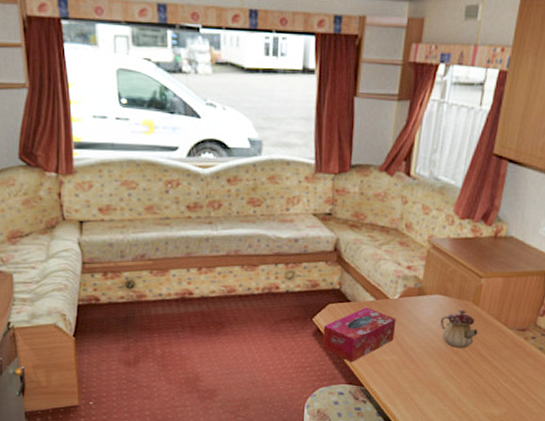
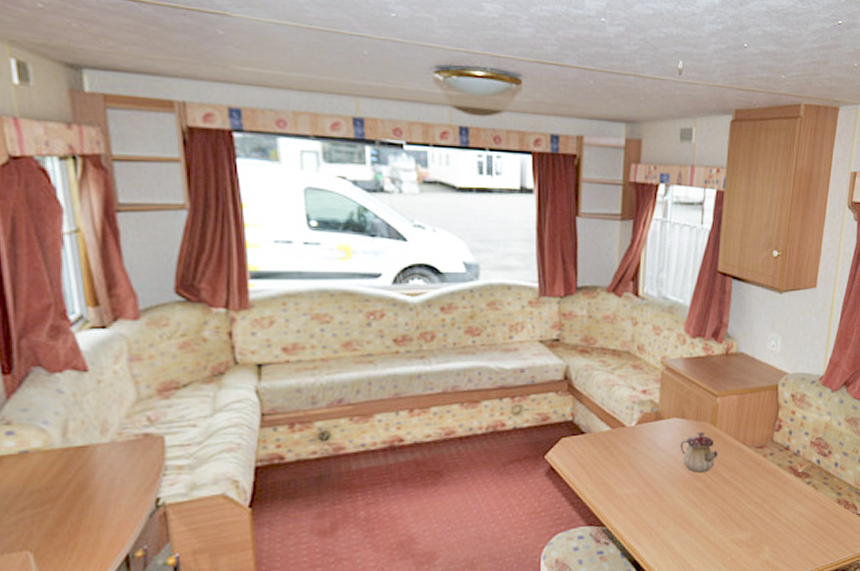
tissue box: present [322,307,396,362] -> none [557,438,635,501]

